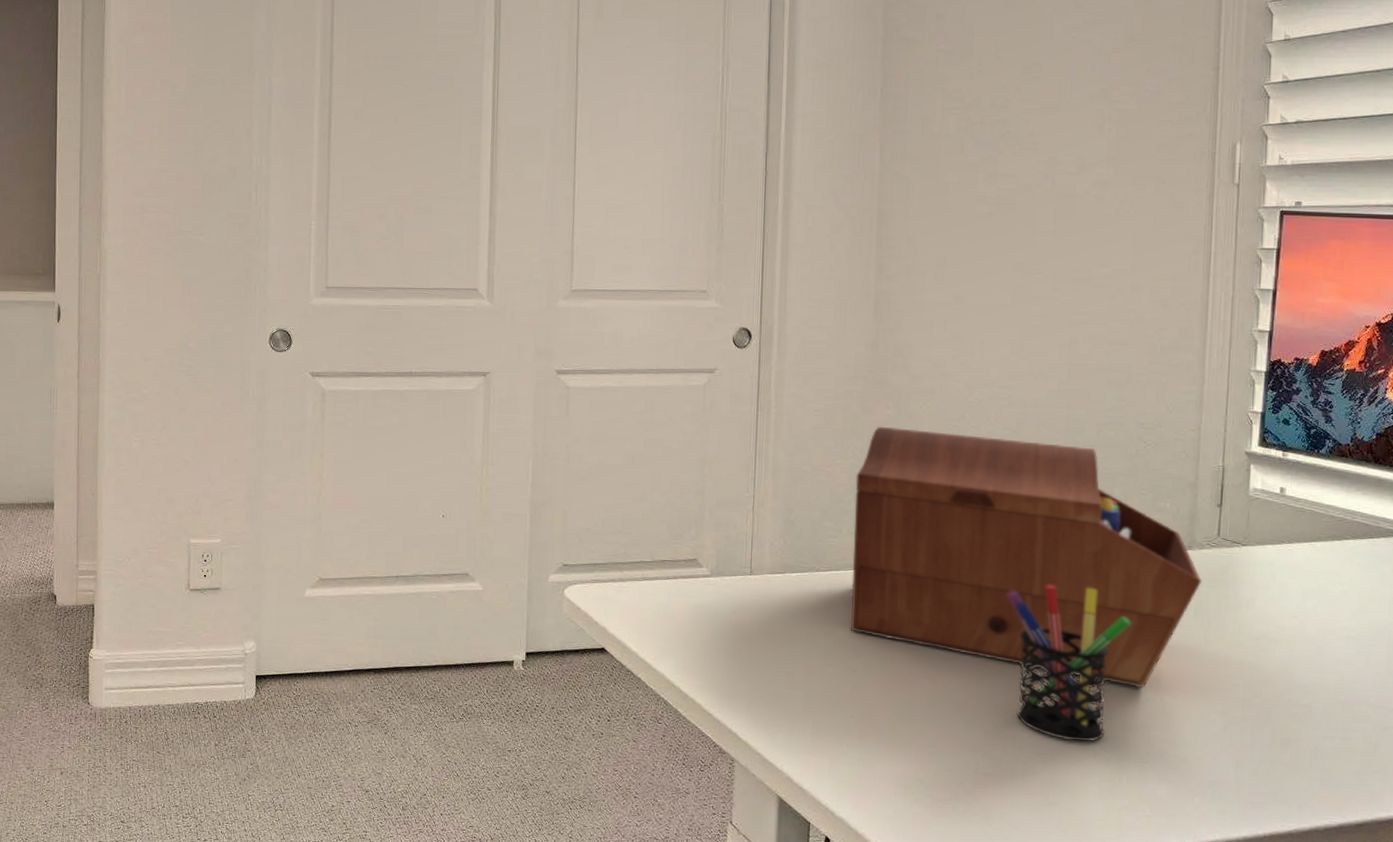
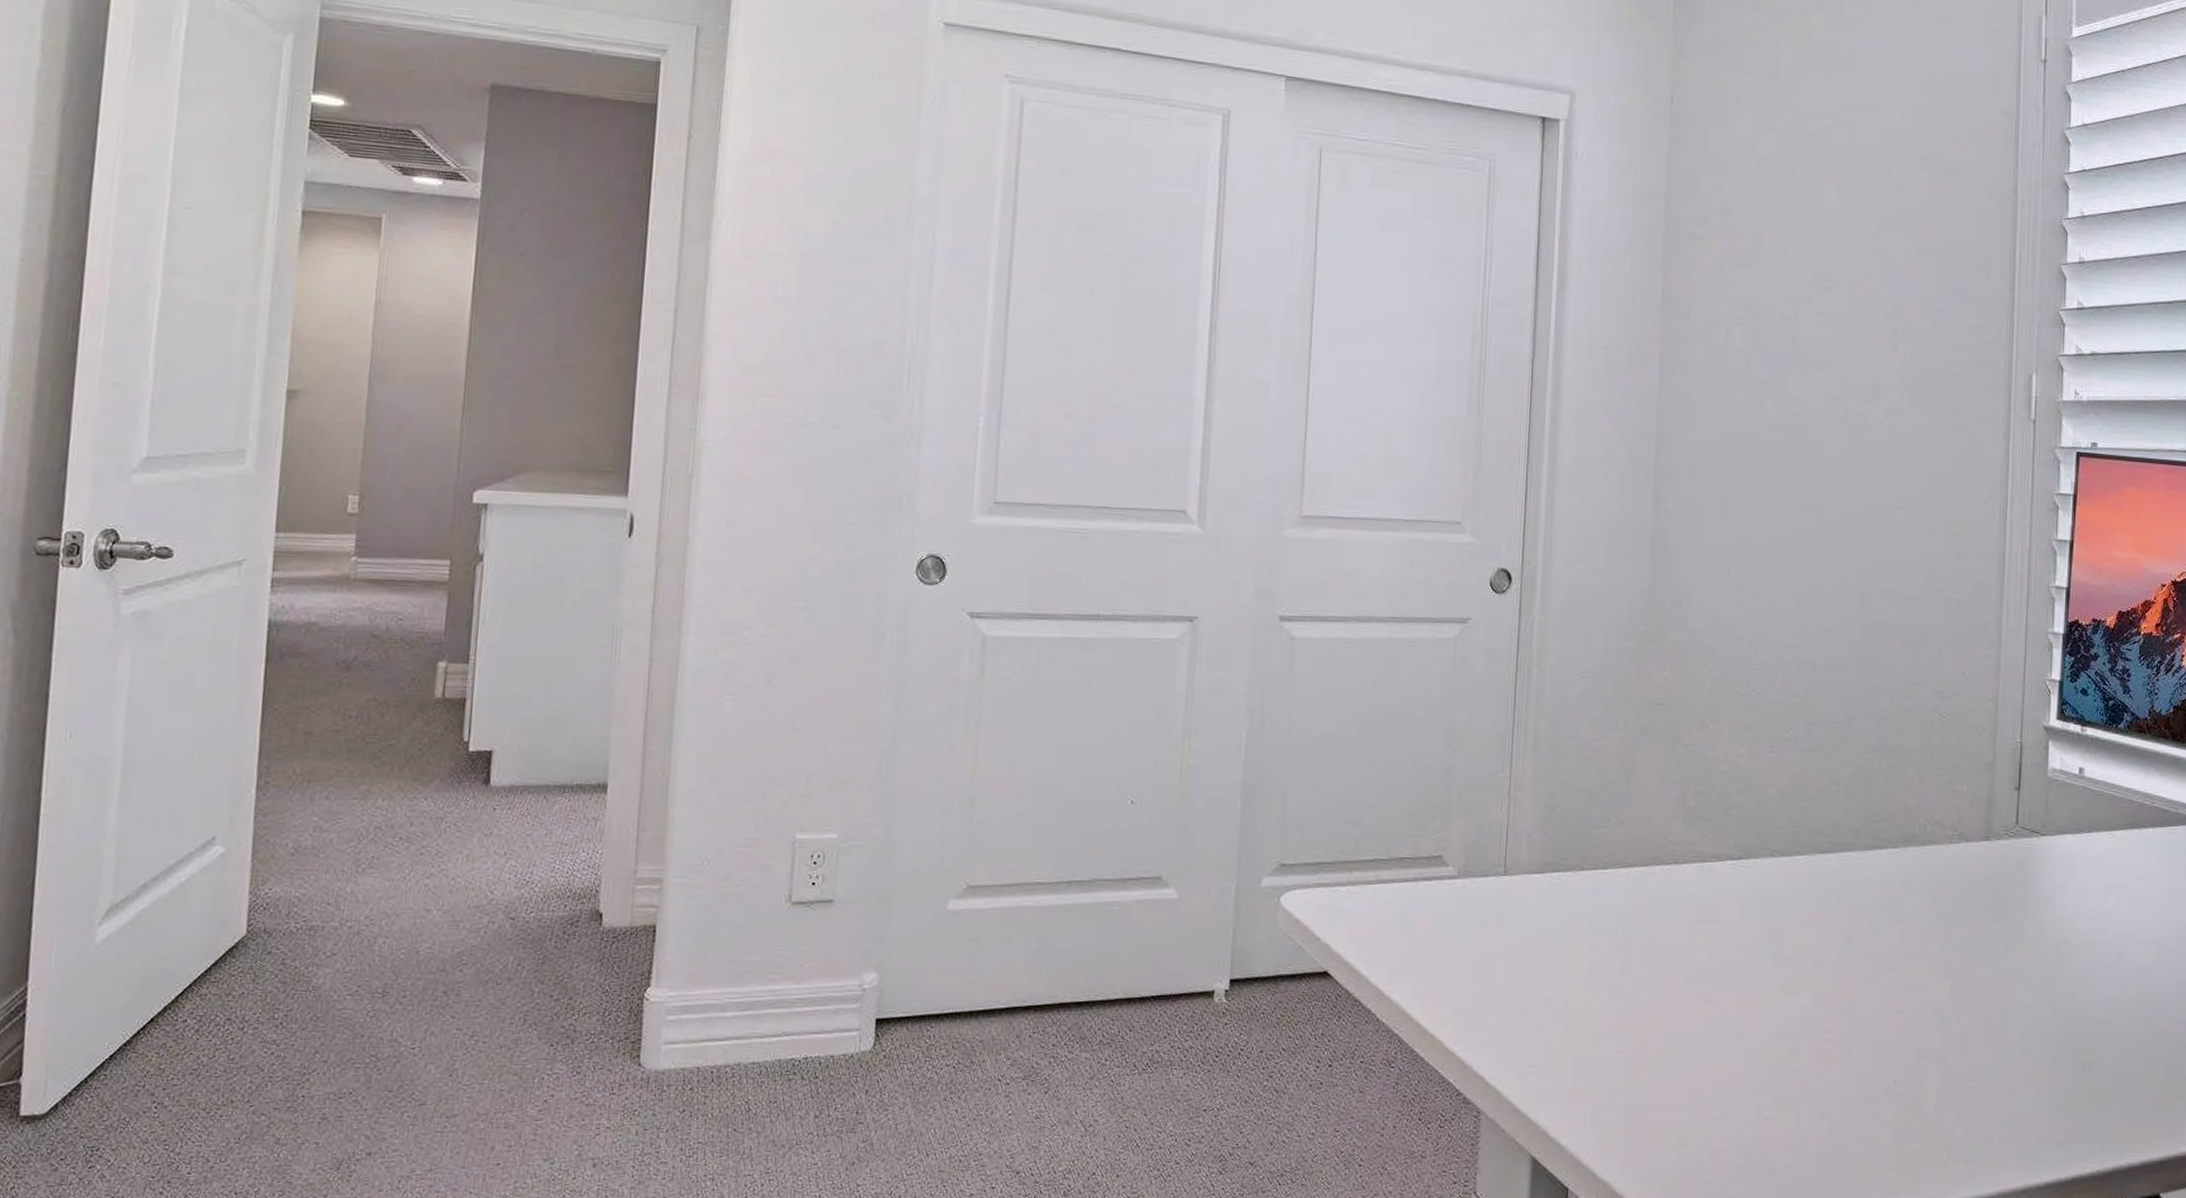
sewing box: present [850,426,1202,688] -> none [1618,691,2001,1006]
pen holder: present [1007,584,1132,742] -> none [1793,883,1927,1074]

